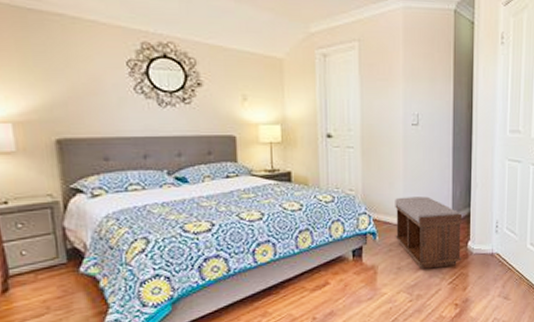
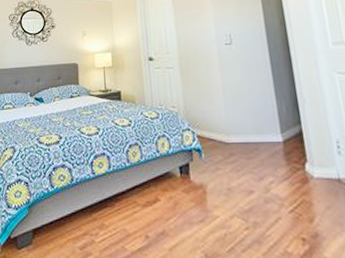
bench: present [395,196,463,269] -> none [217,113,302,192]

